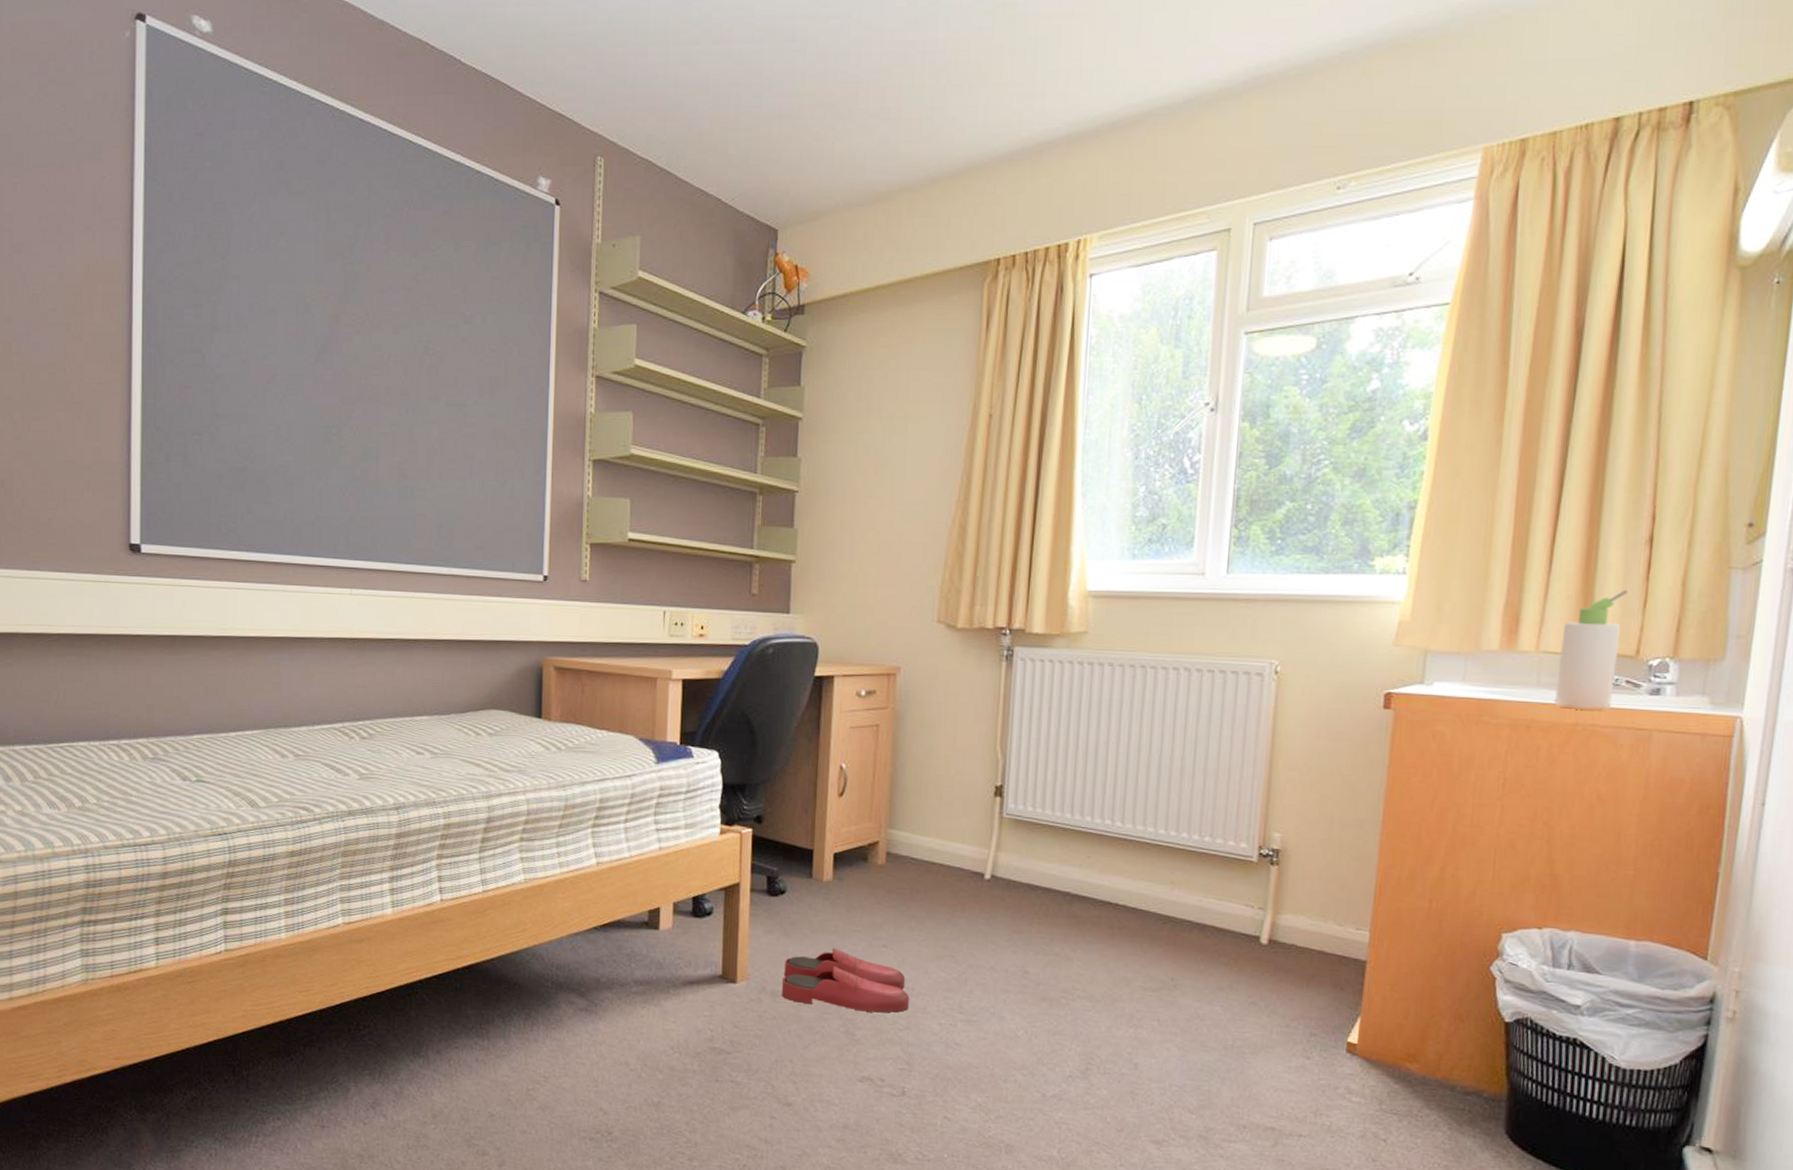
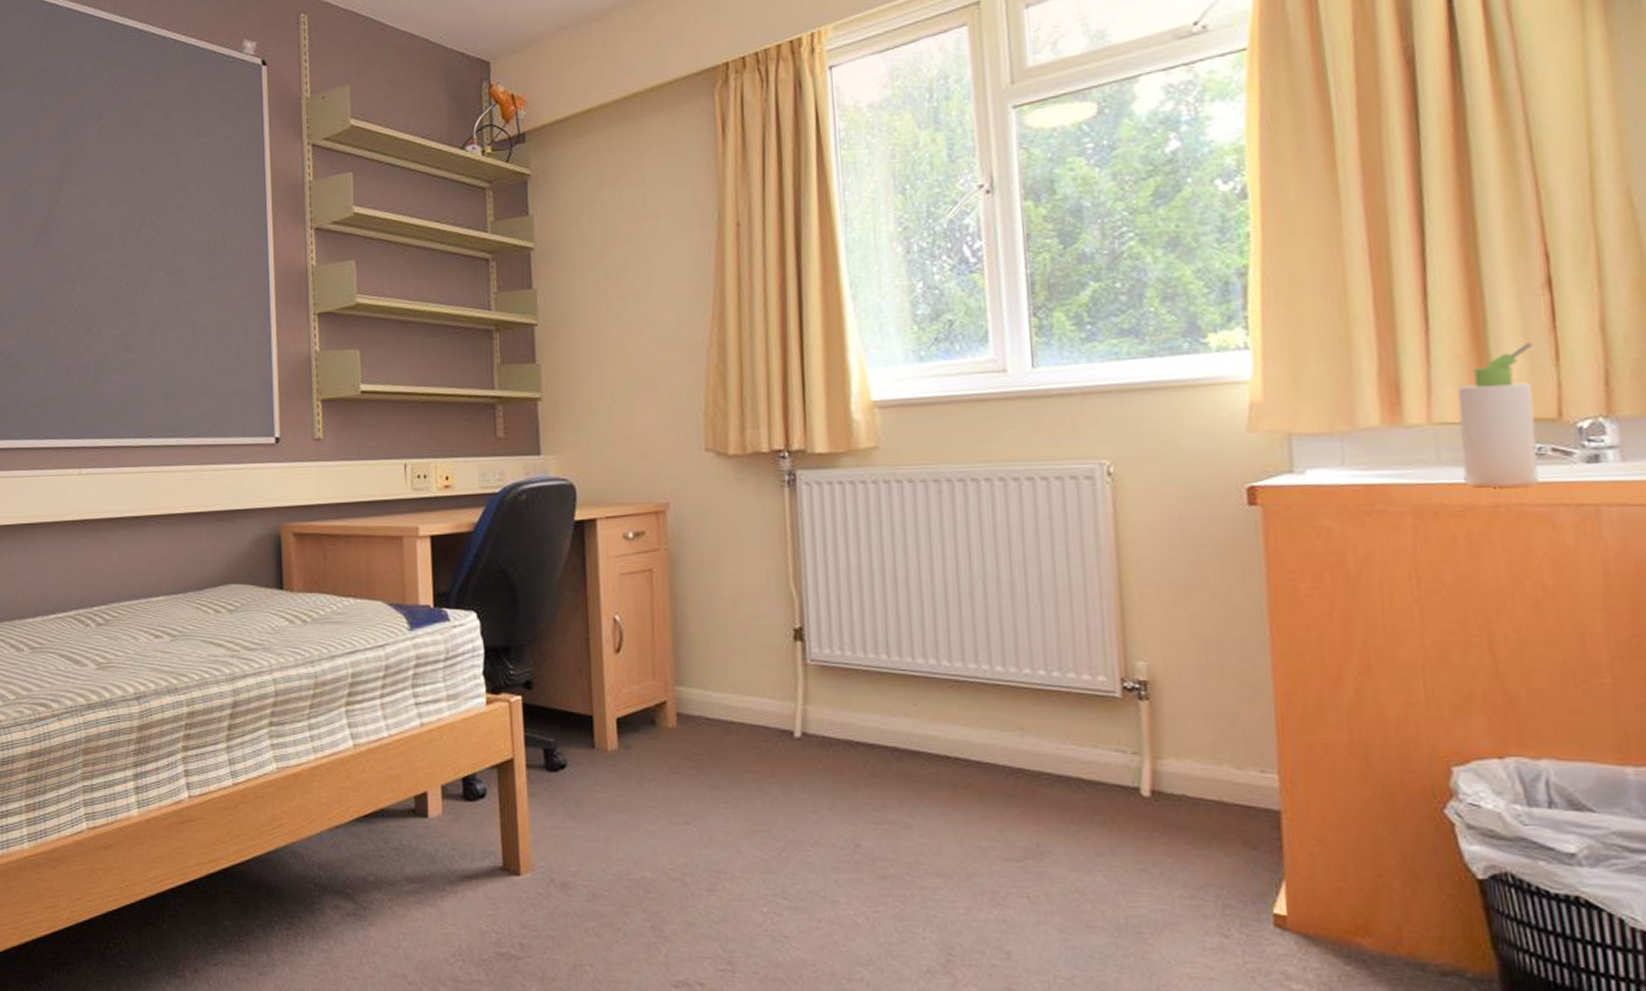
slippers: present [781,947,910,1013] -> none [572,828,724,903]

